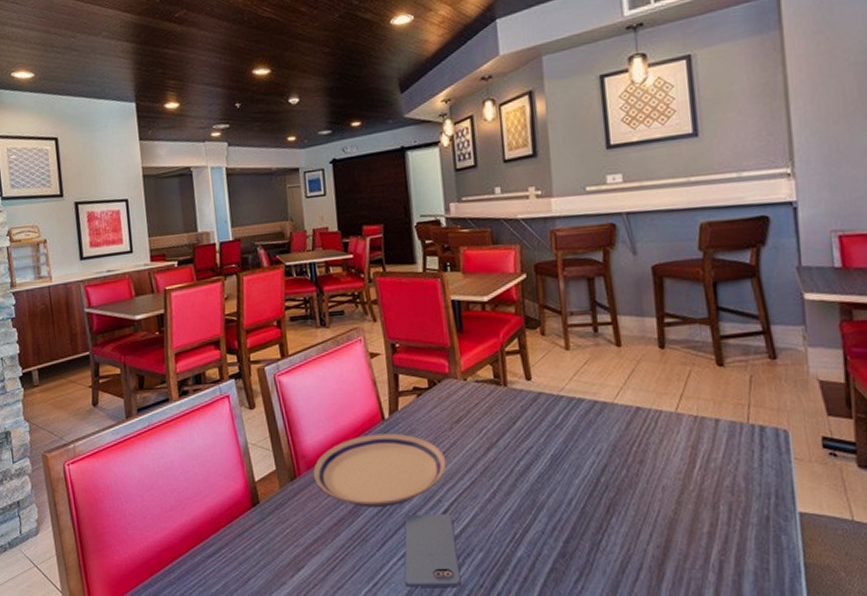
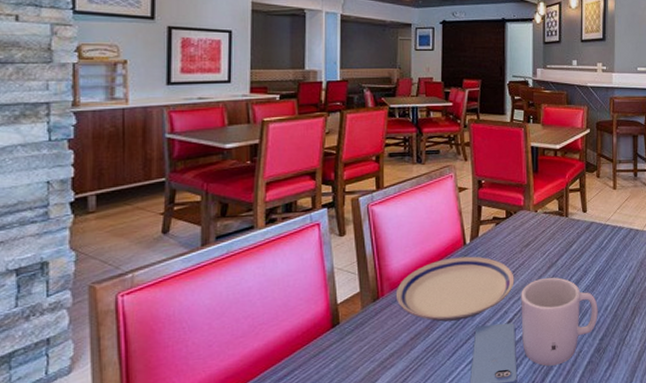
mug: none [455,460,559,569] -> present [521,277,598,366]

